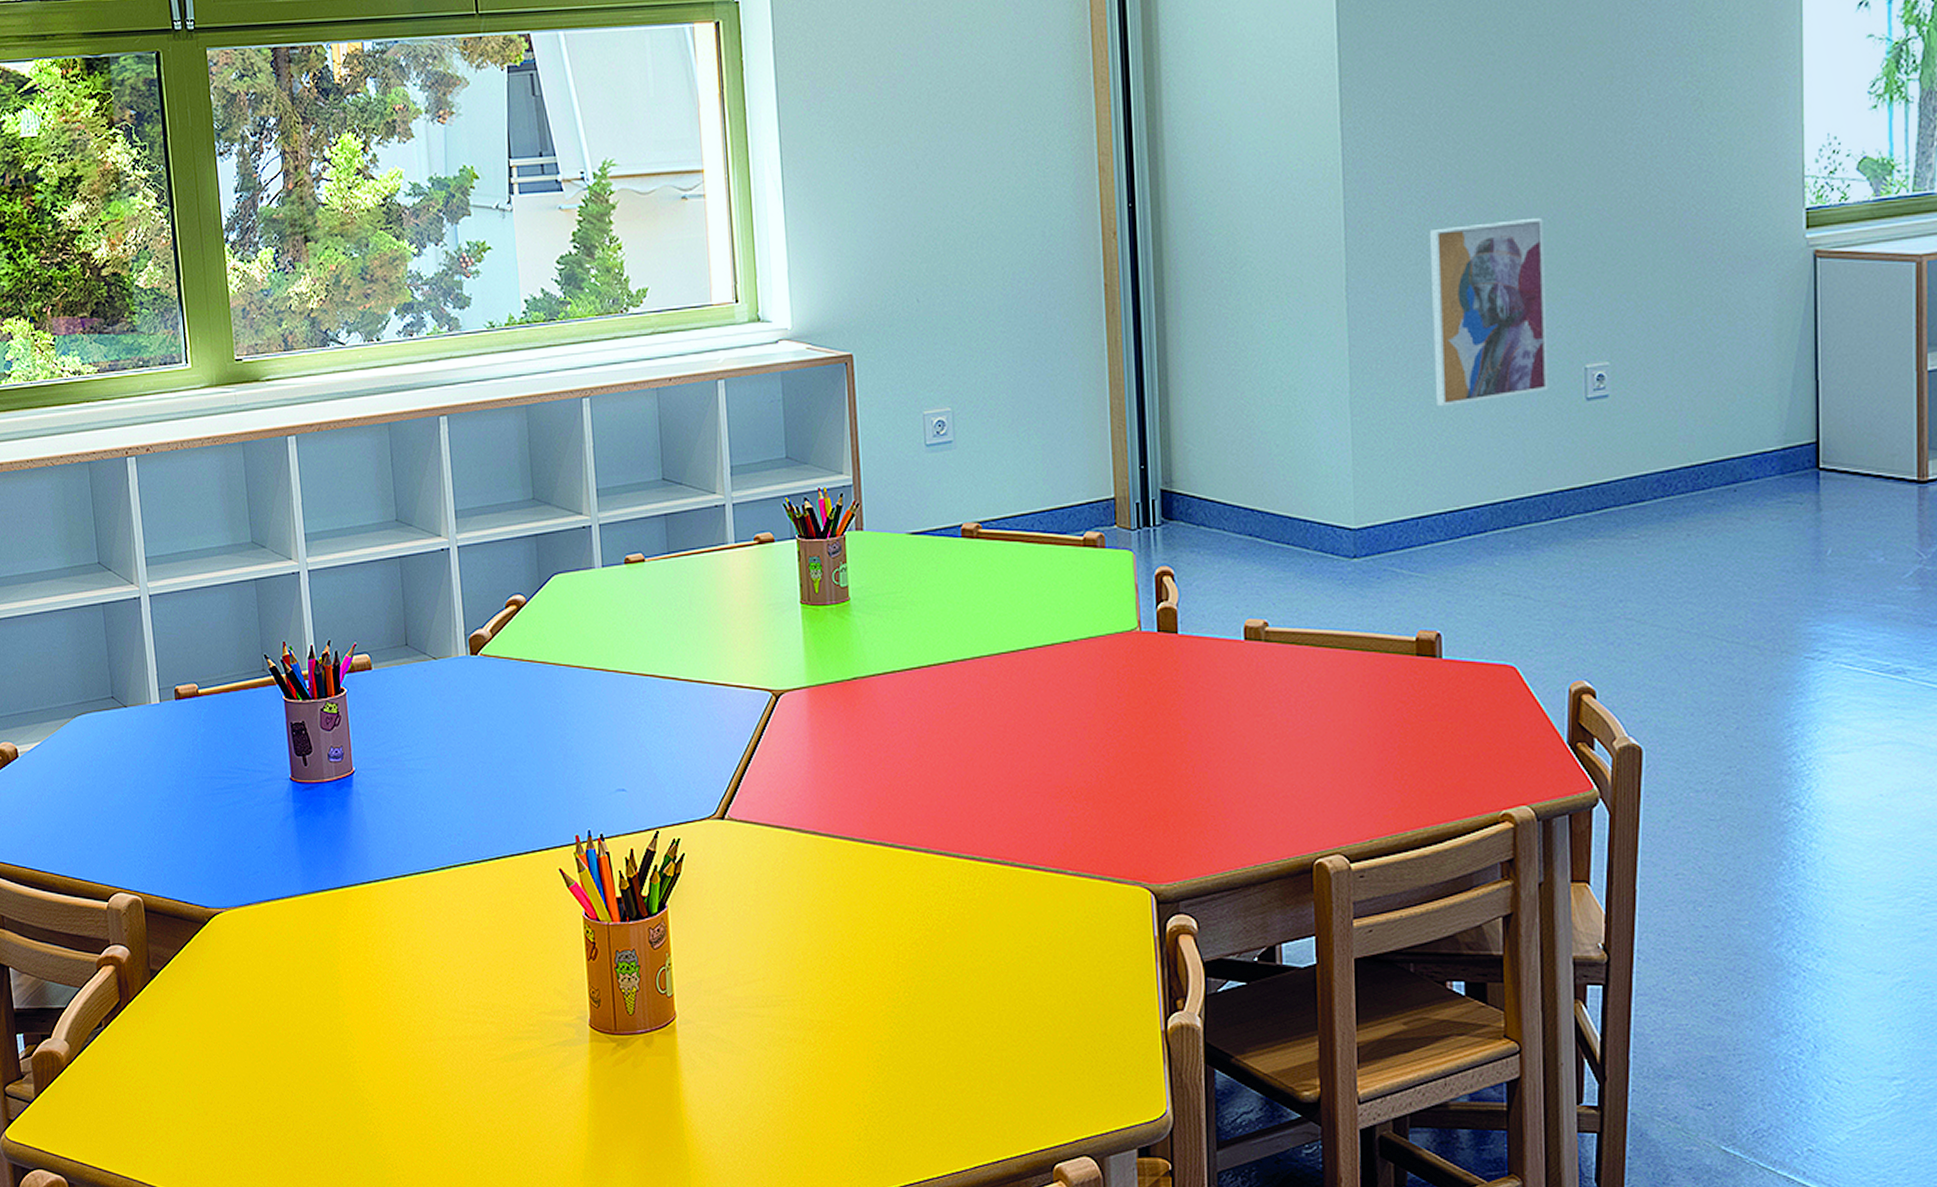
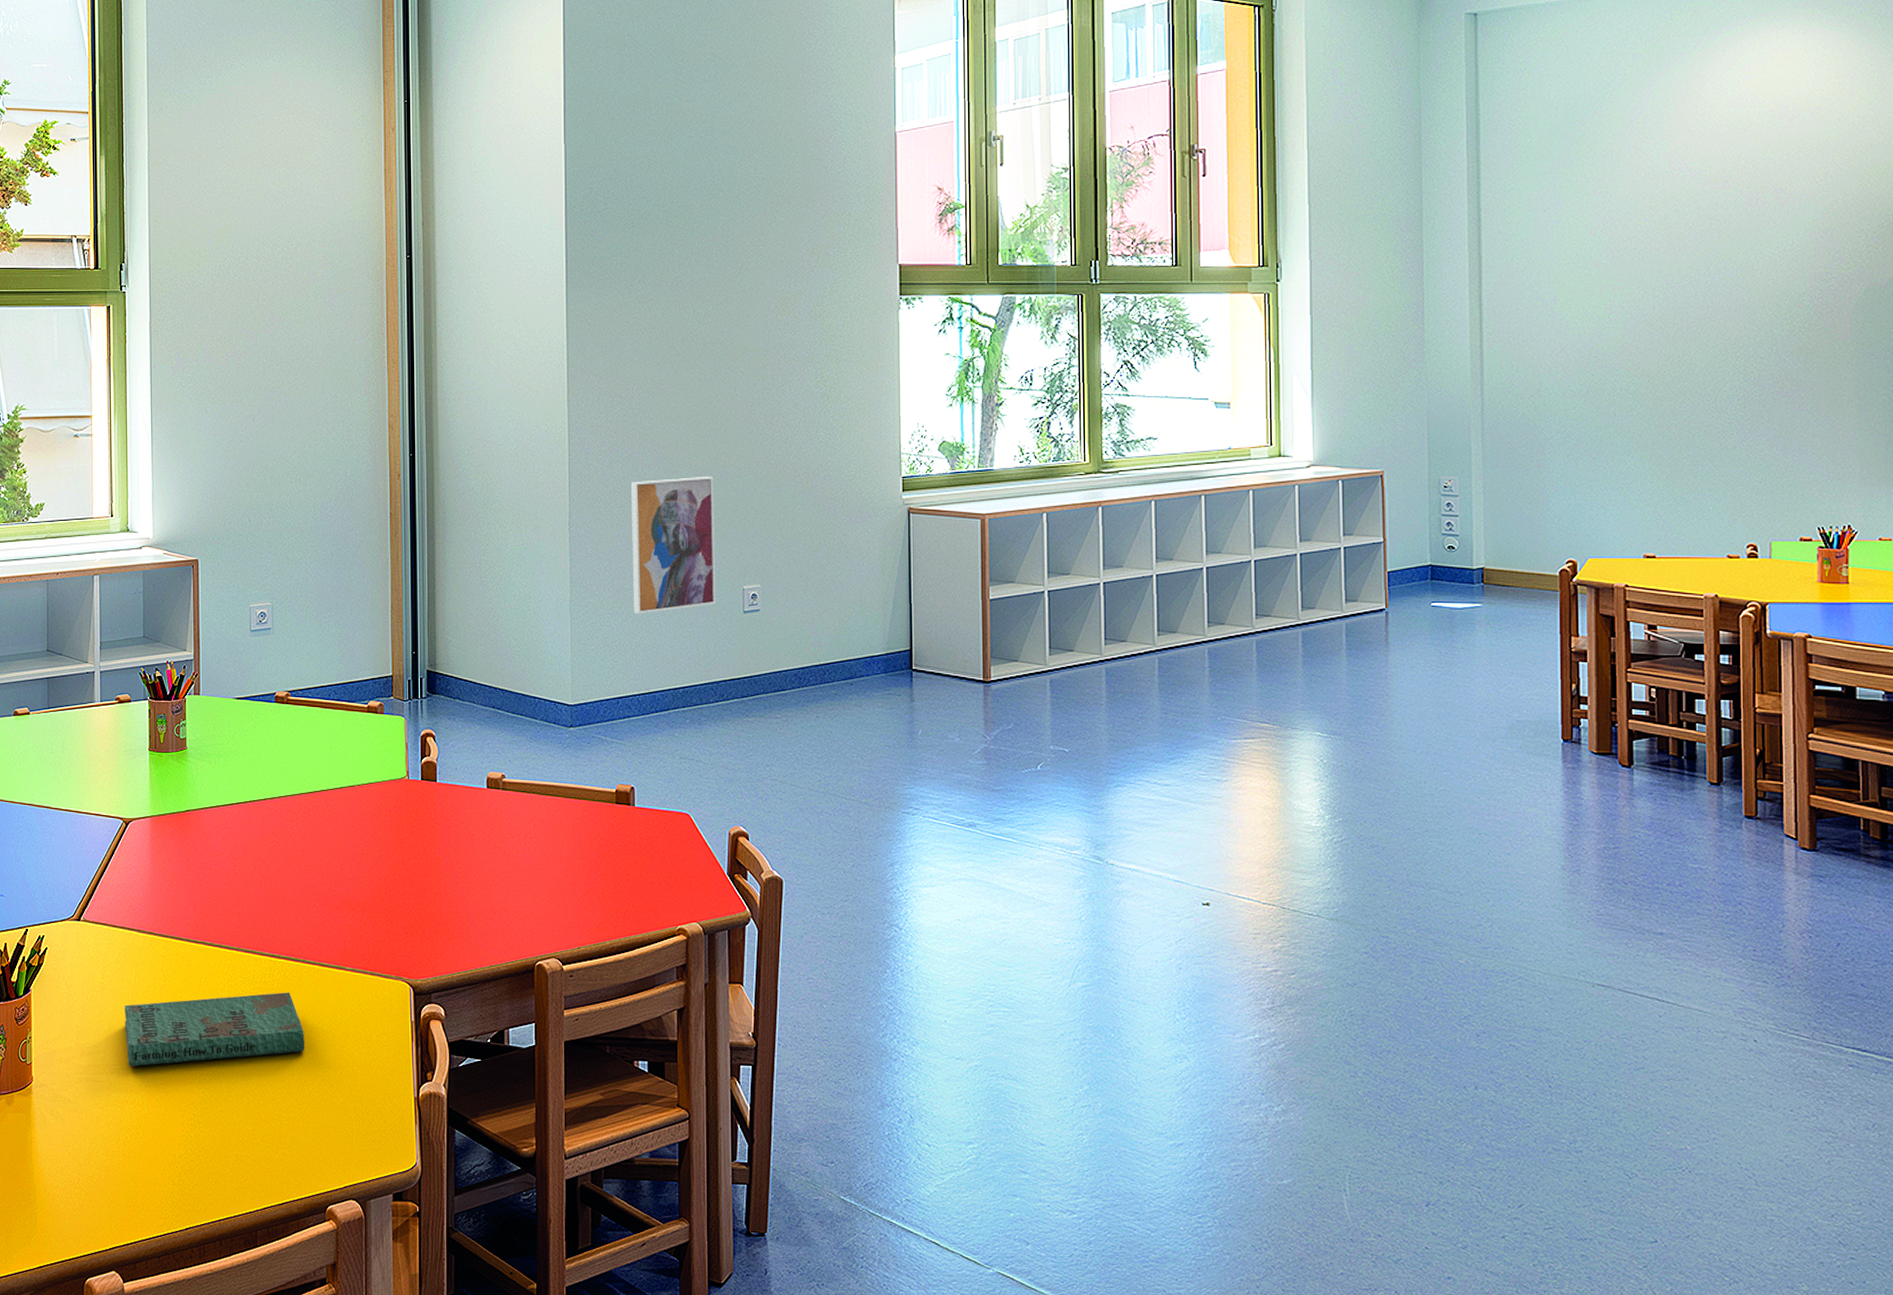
book: none [786,903,1019,997] -> present [125,992,305,1066]

